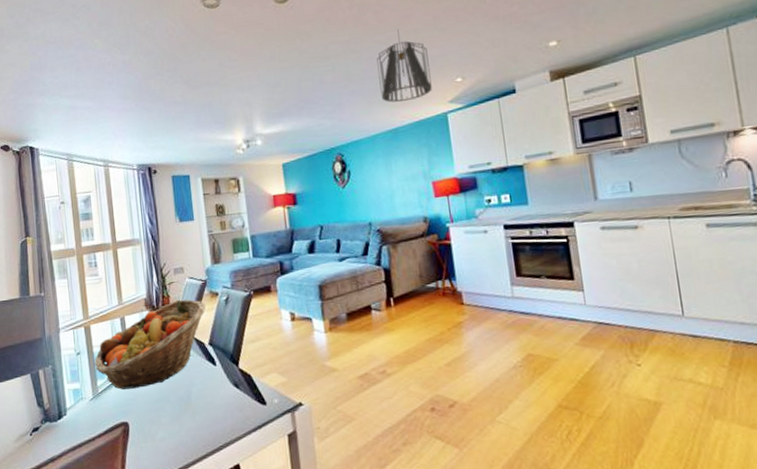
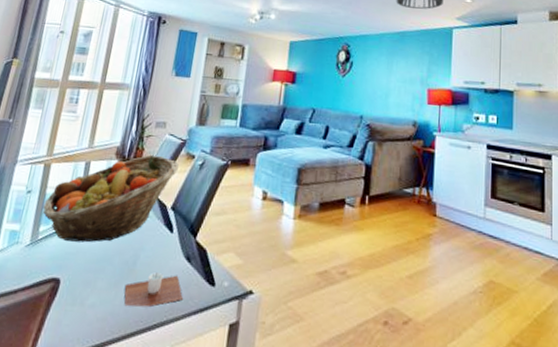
cup: none [186,401,240,435] -> present [124,273,183,308]

